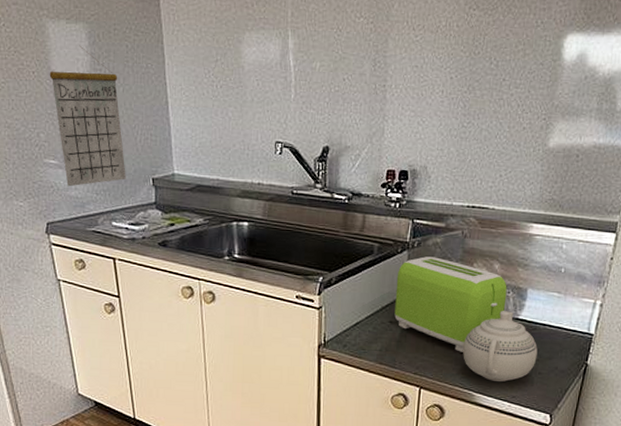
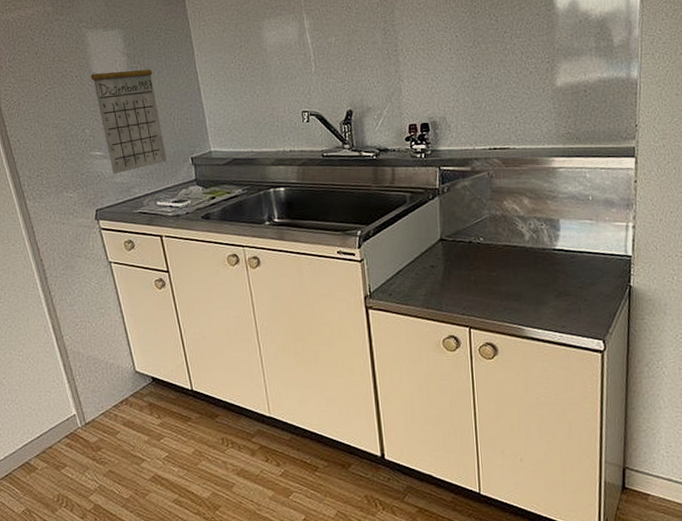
toaster: present [394,256,507,352] -> none [431,199,541,288]
teapot: present [463,311,538,382] -> none [506,243,580,313]

